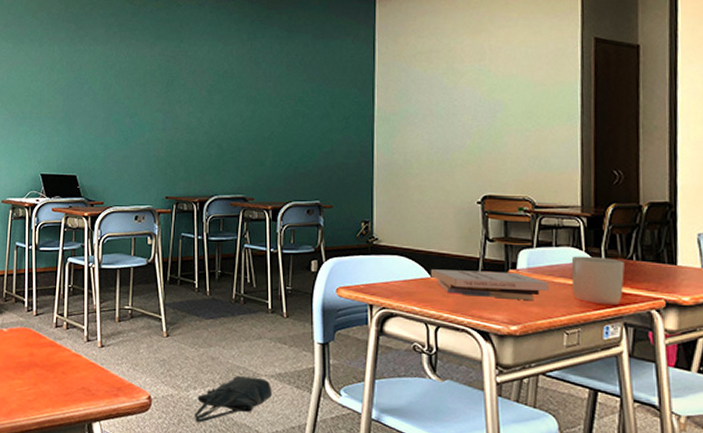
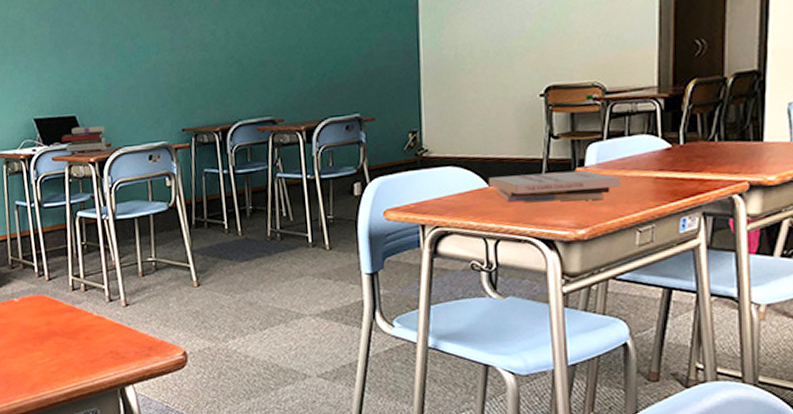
books: none [62,184,101,208] -> present [61,125,108,154]
tote bag: present [195,375,273,423] -> none [236,318,319,373]
mug: present [571,256,625,306] -> none [645,142,705,196]

